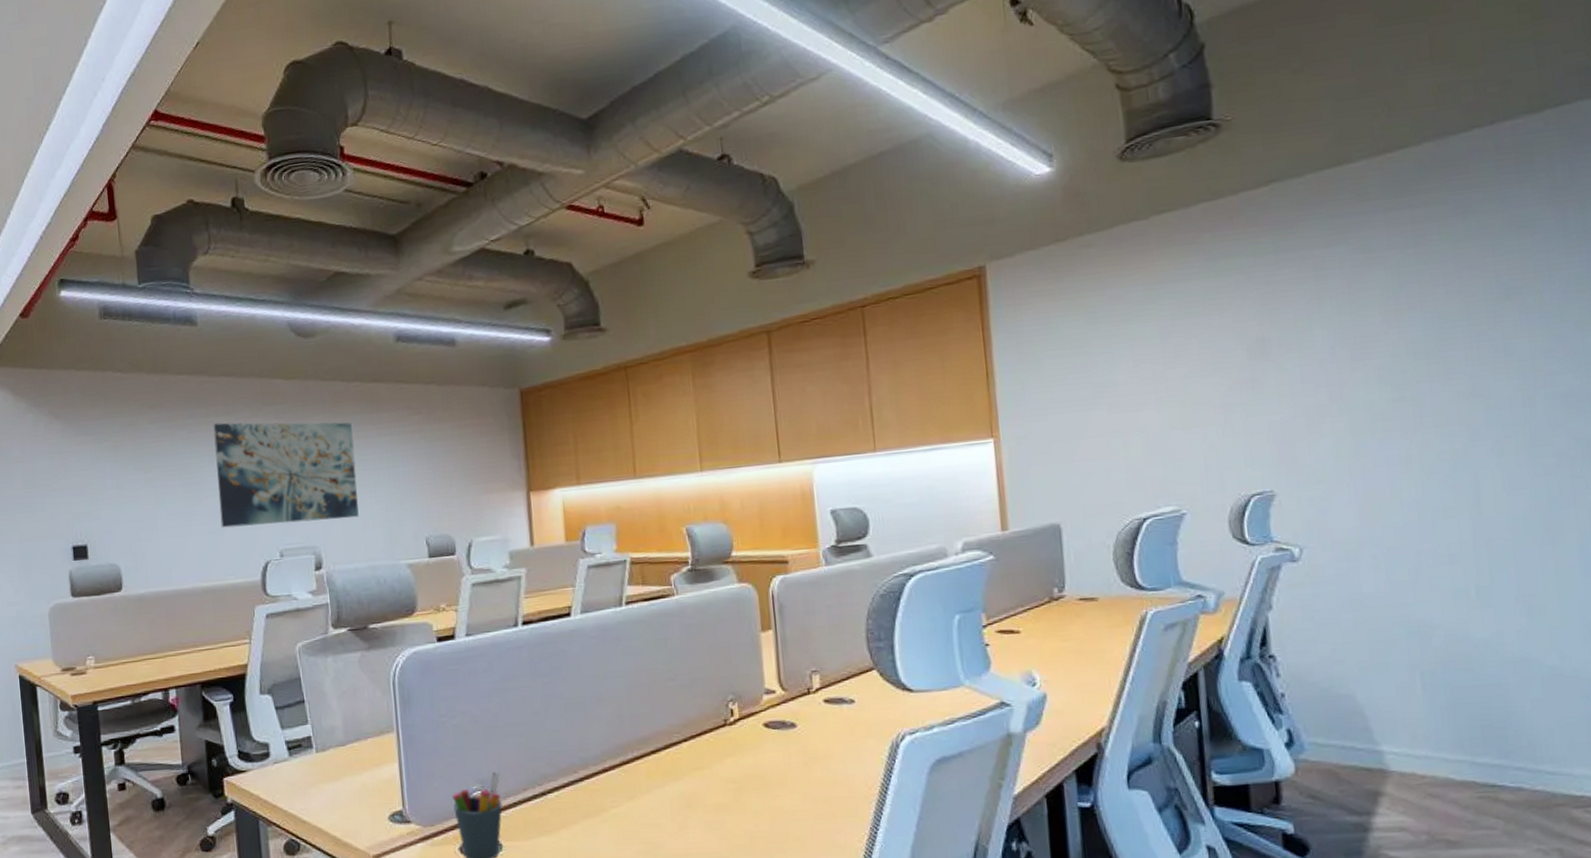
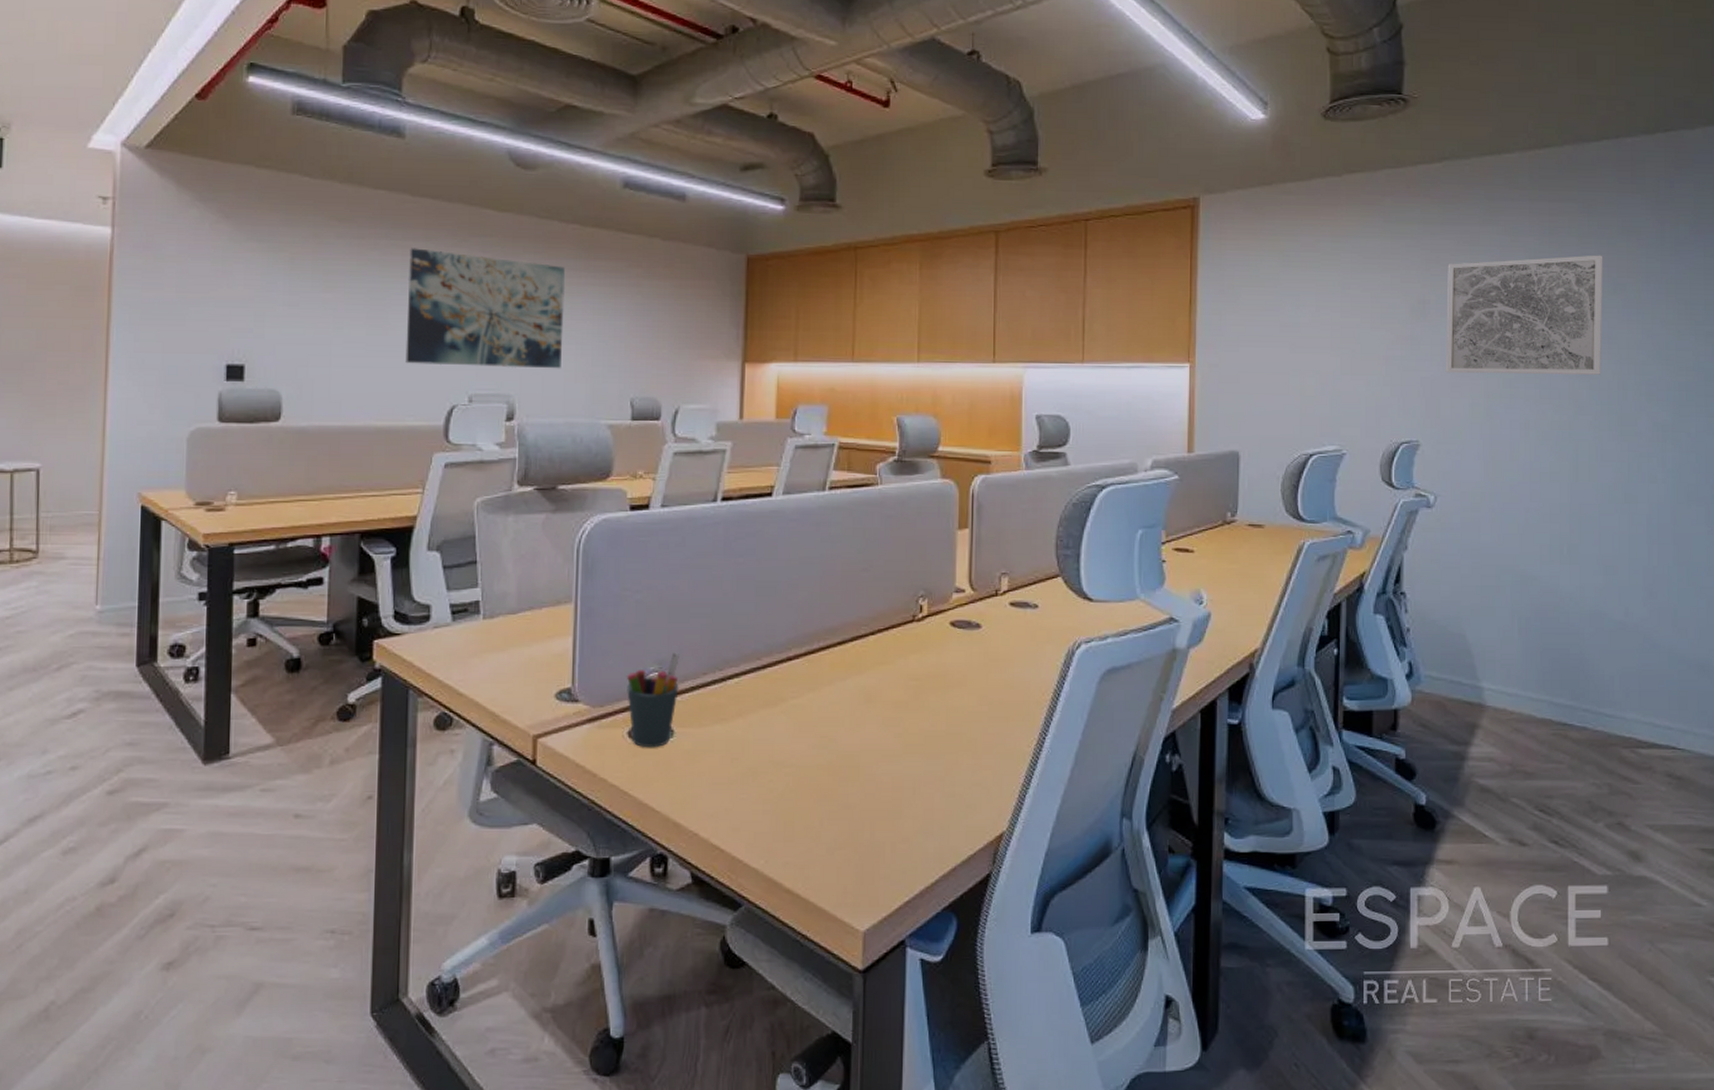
wall art: none [1288,258,1500,414] -> present [1445,255,1603,375]

